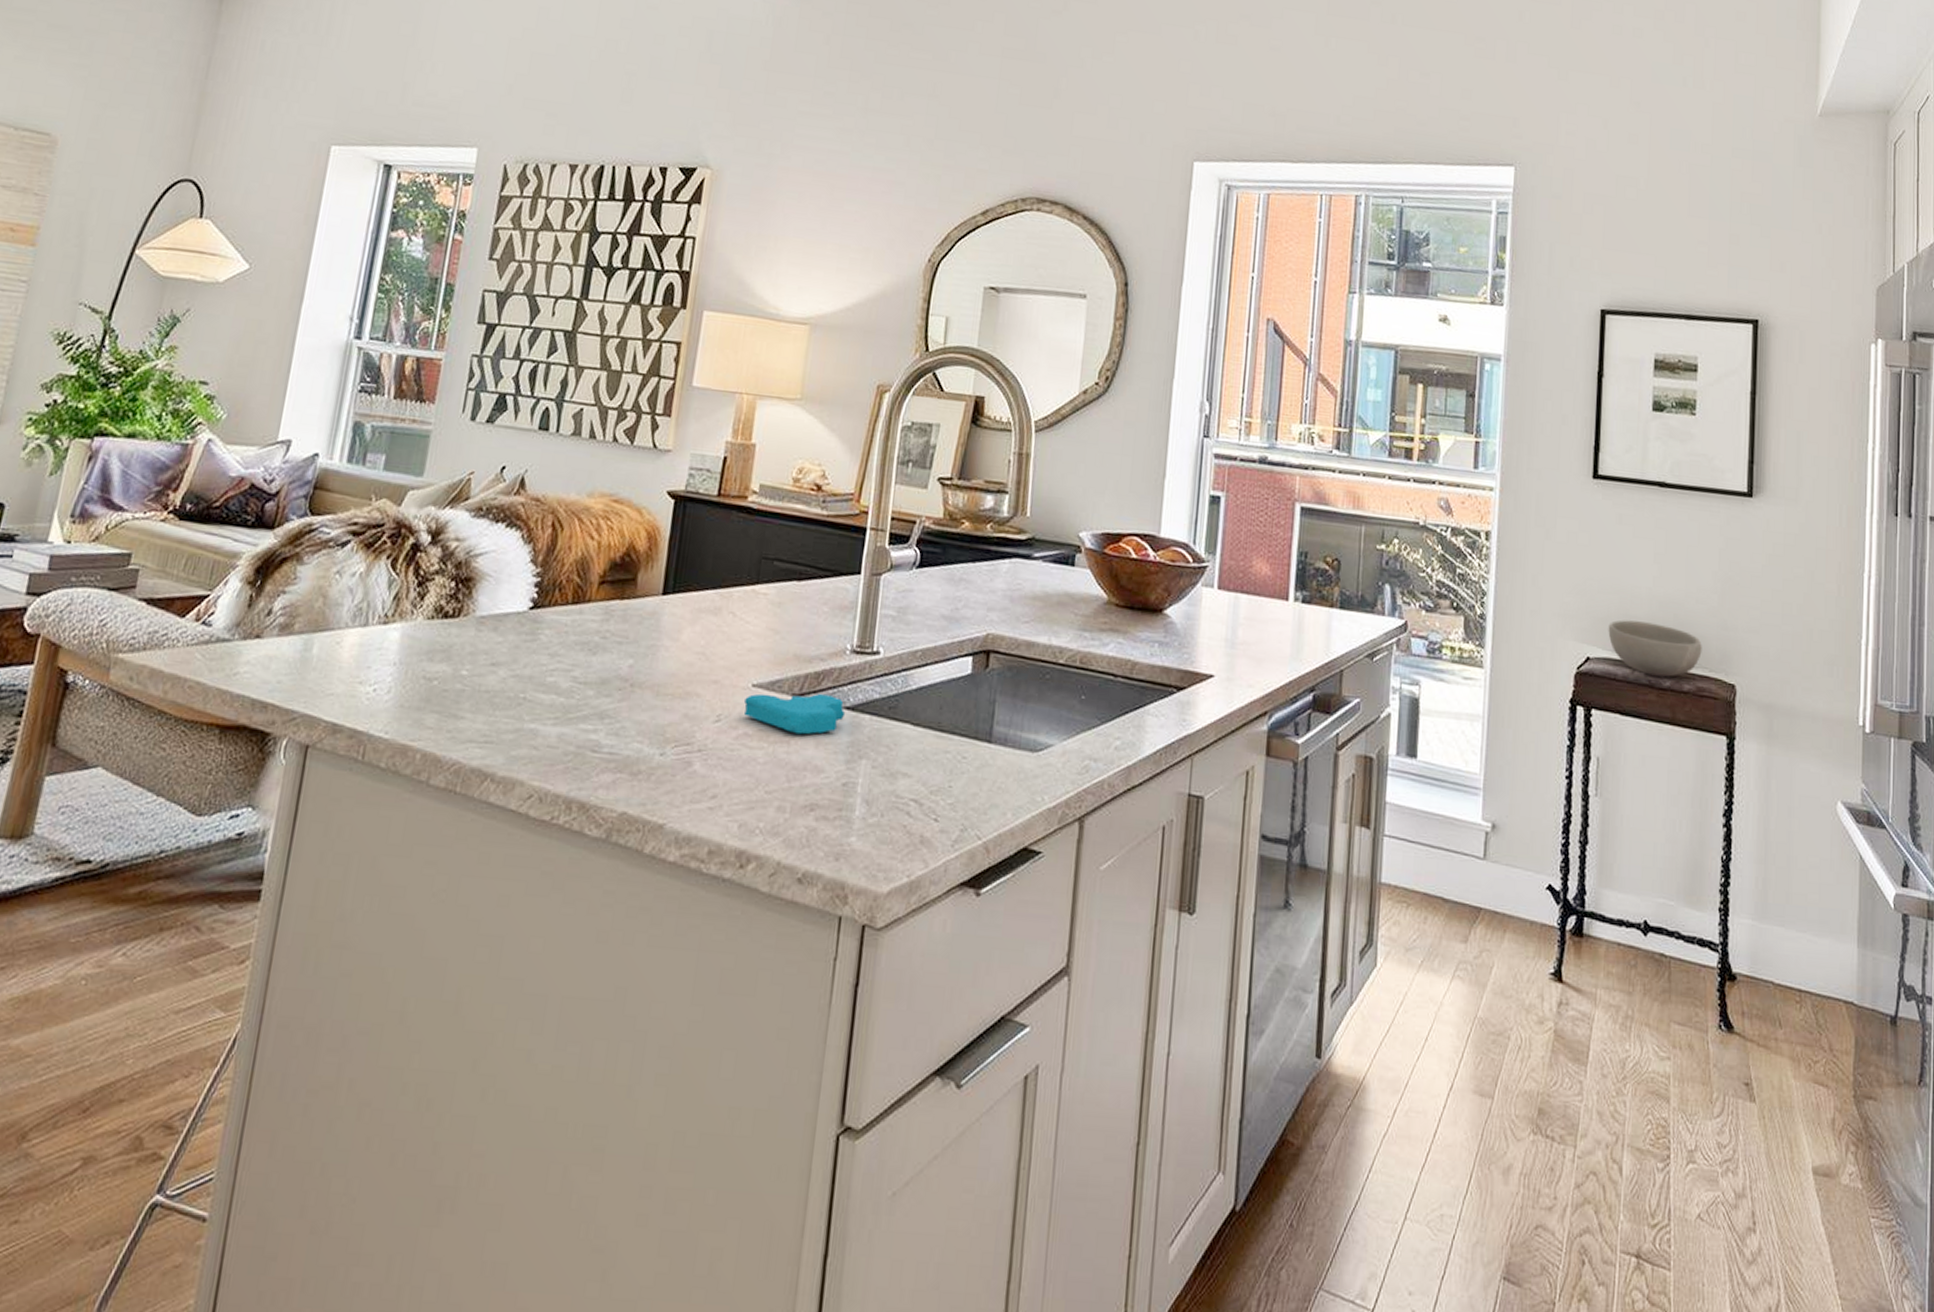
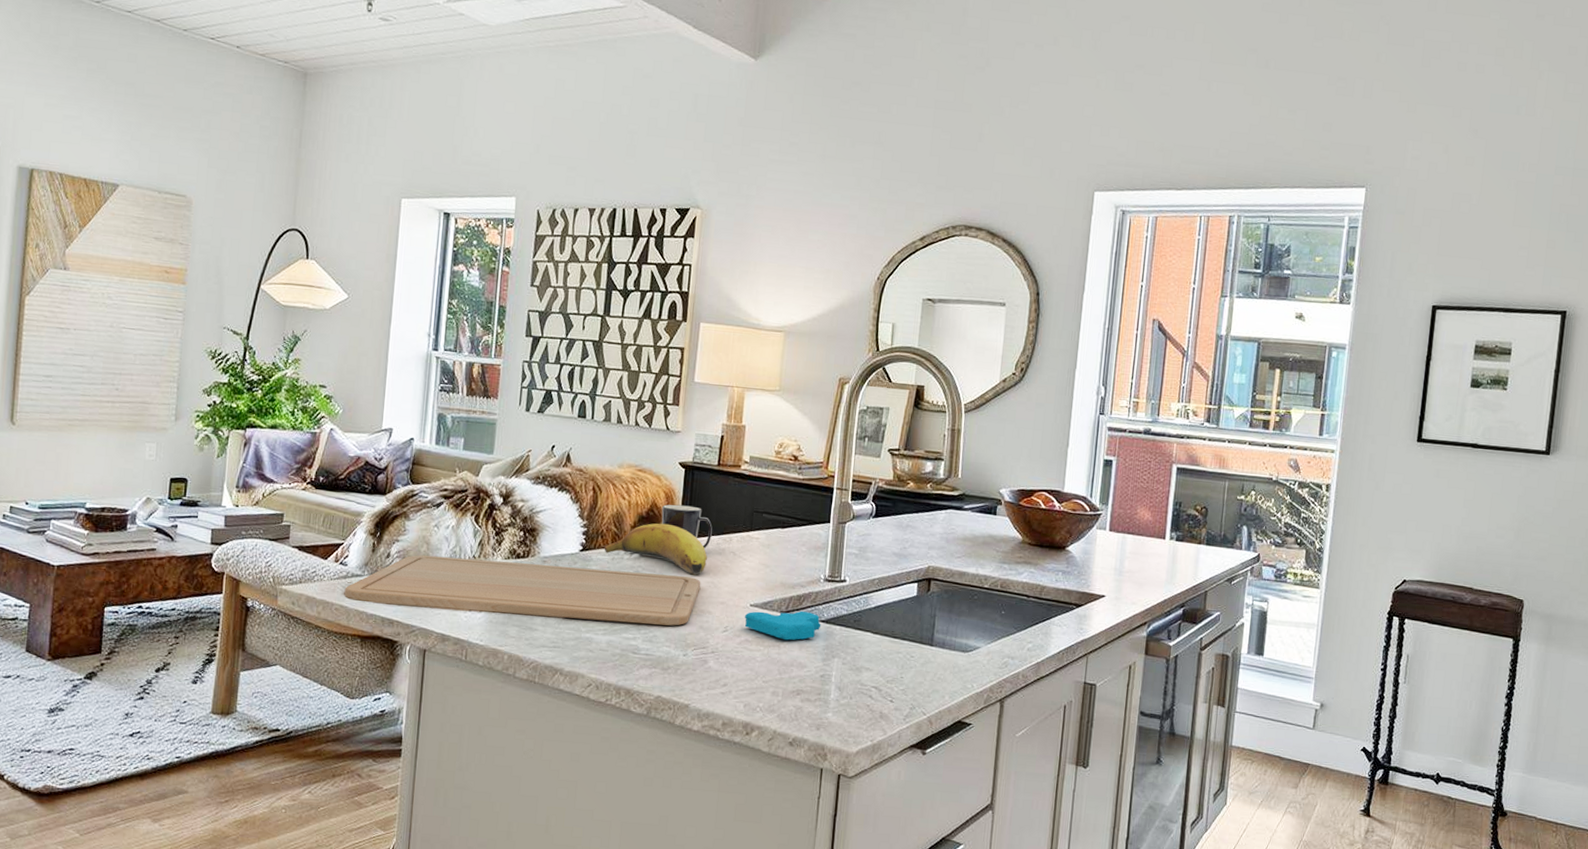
chopping board: none [202,612,689,714] -> present [344,554,701,626]
fruit: none [561,572,699,644] -> present [604,523,707,575]
mug: none [640,546,707,608] -> present [661,504,713,549]
bowl: present [1608,620,1702,677] -> none [1422,551,1499,595]

